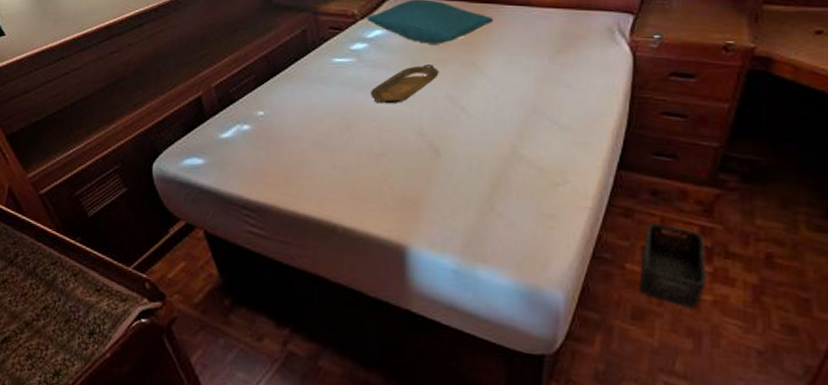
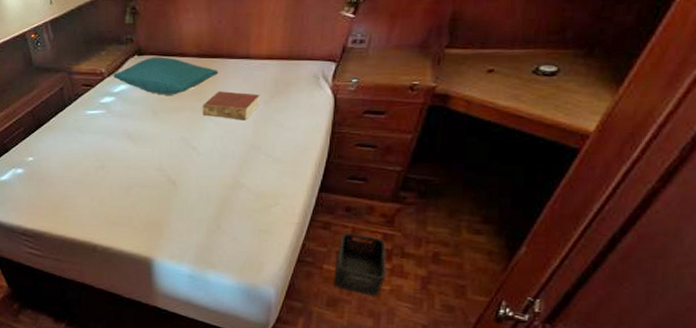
serving tray: present [370,64,439,104] -> none [119,113,174,147]
book: none [473,42,543,78] -> present [202,91,260,121]

